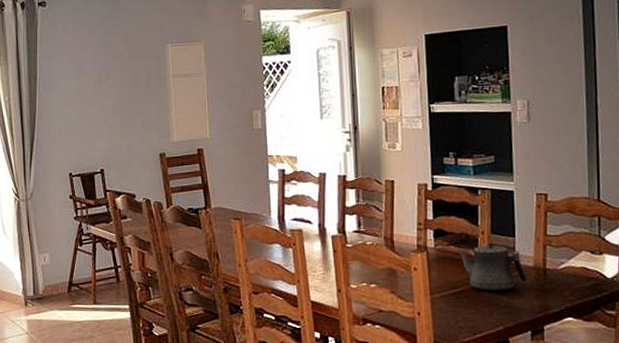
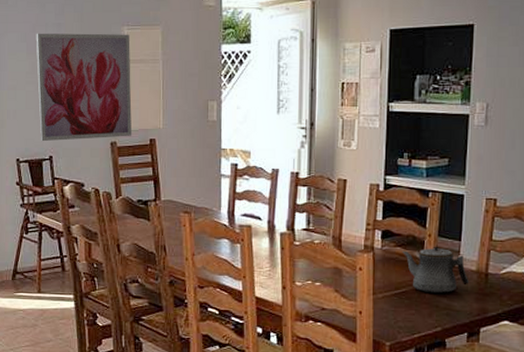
wall art: none [84,50,180,156] -> present [36,33,132,142]

